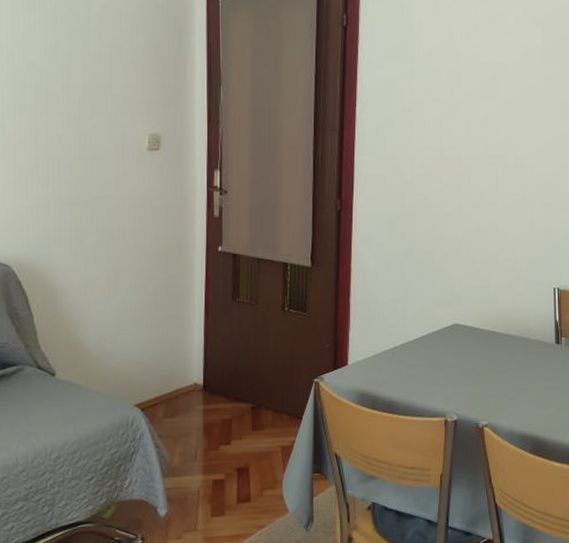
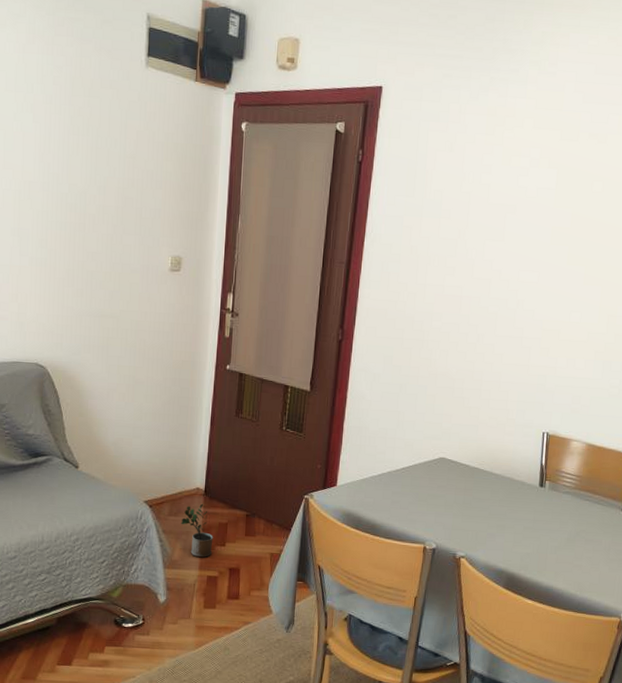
potted plant: none [178,400,217,461] -> present [180,503,214,558]

